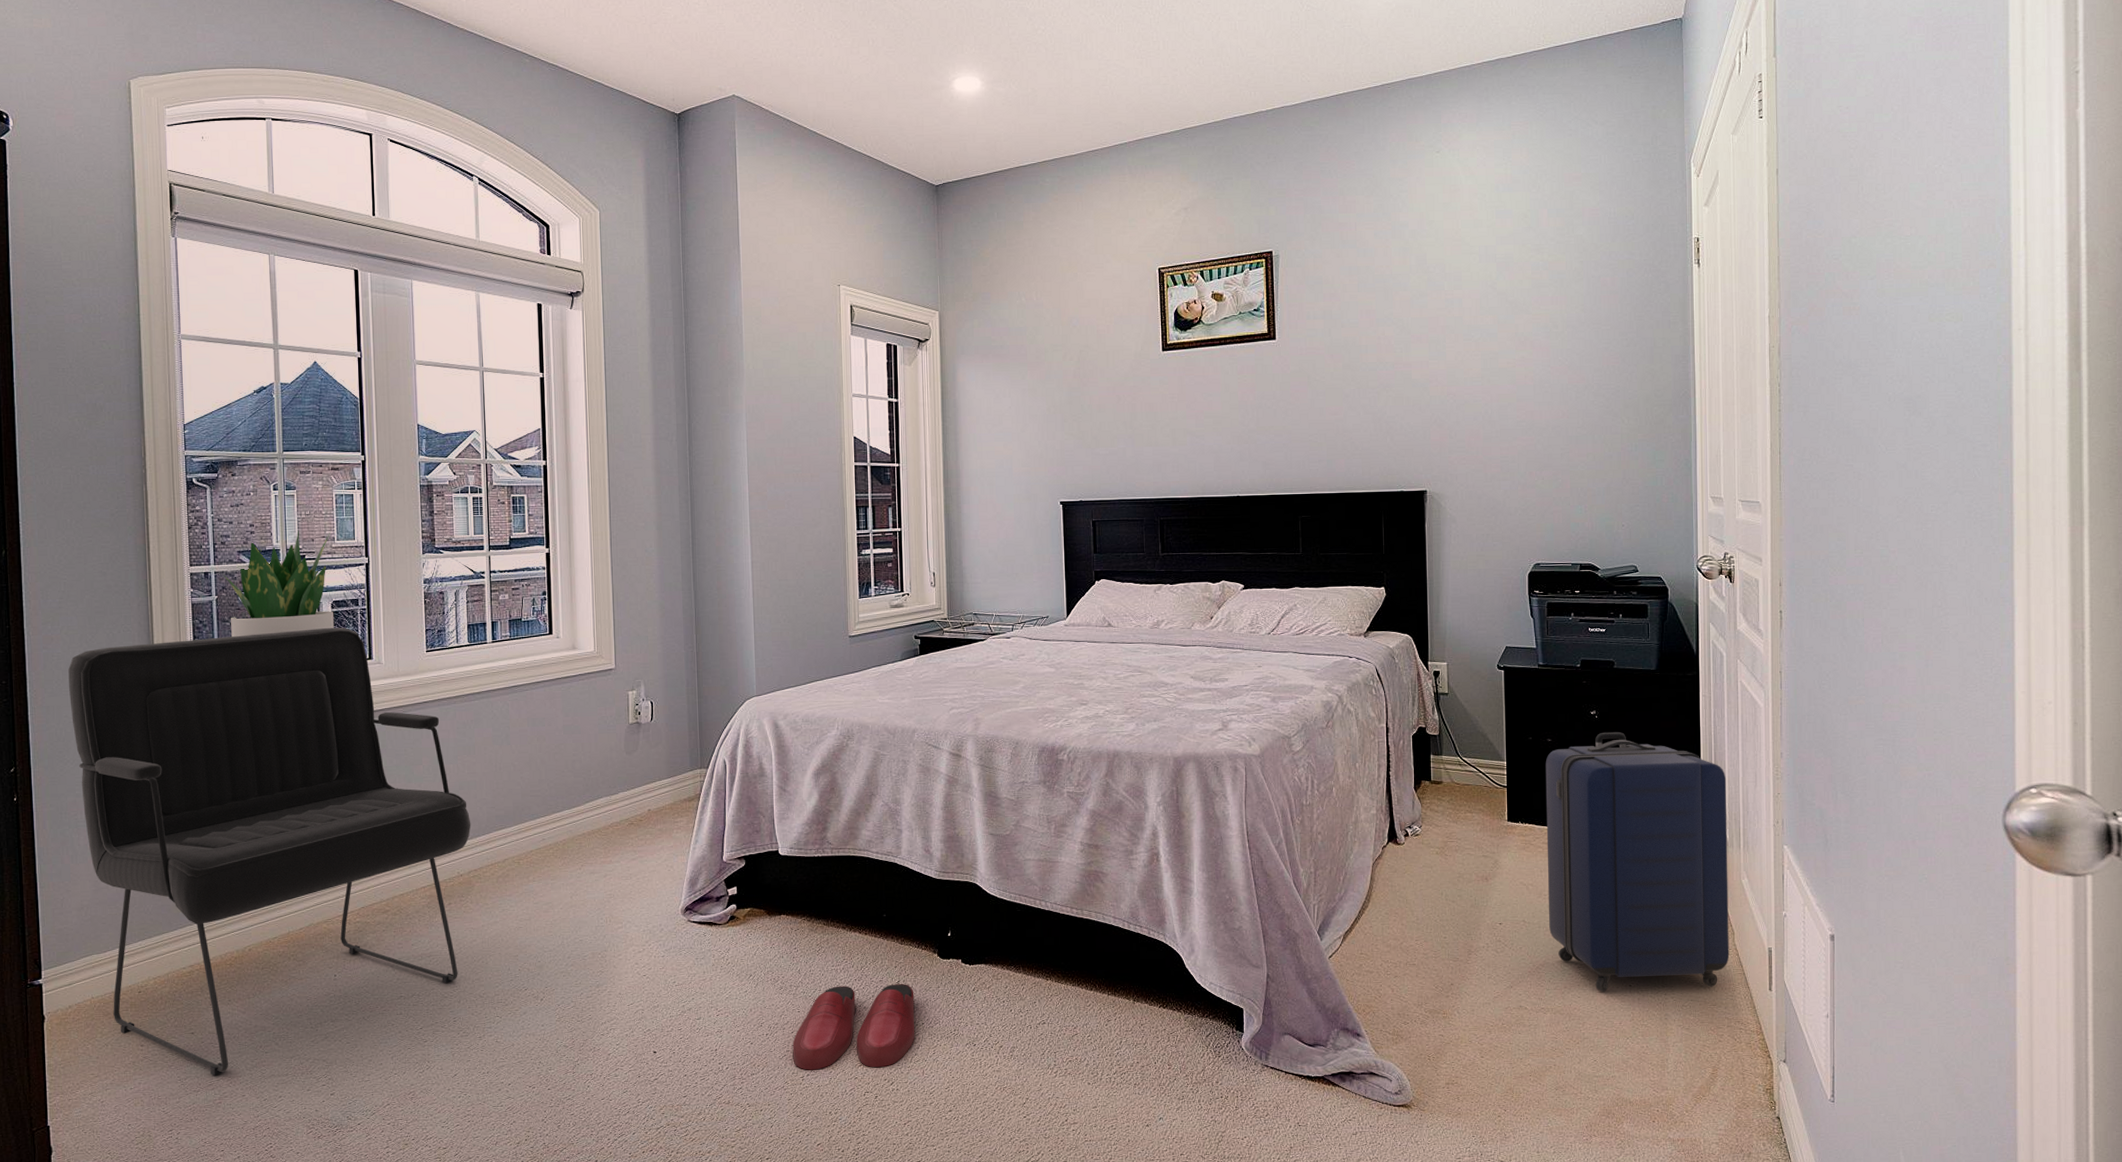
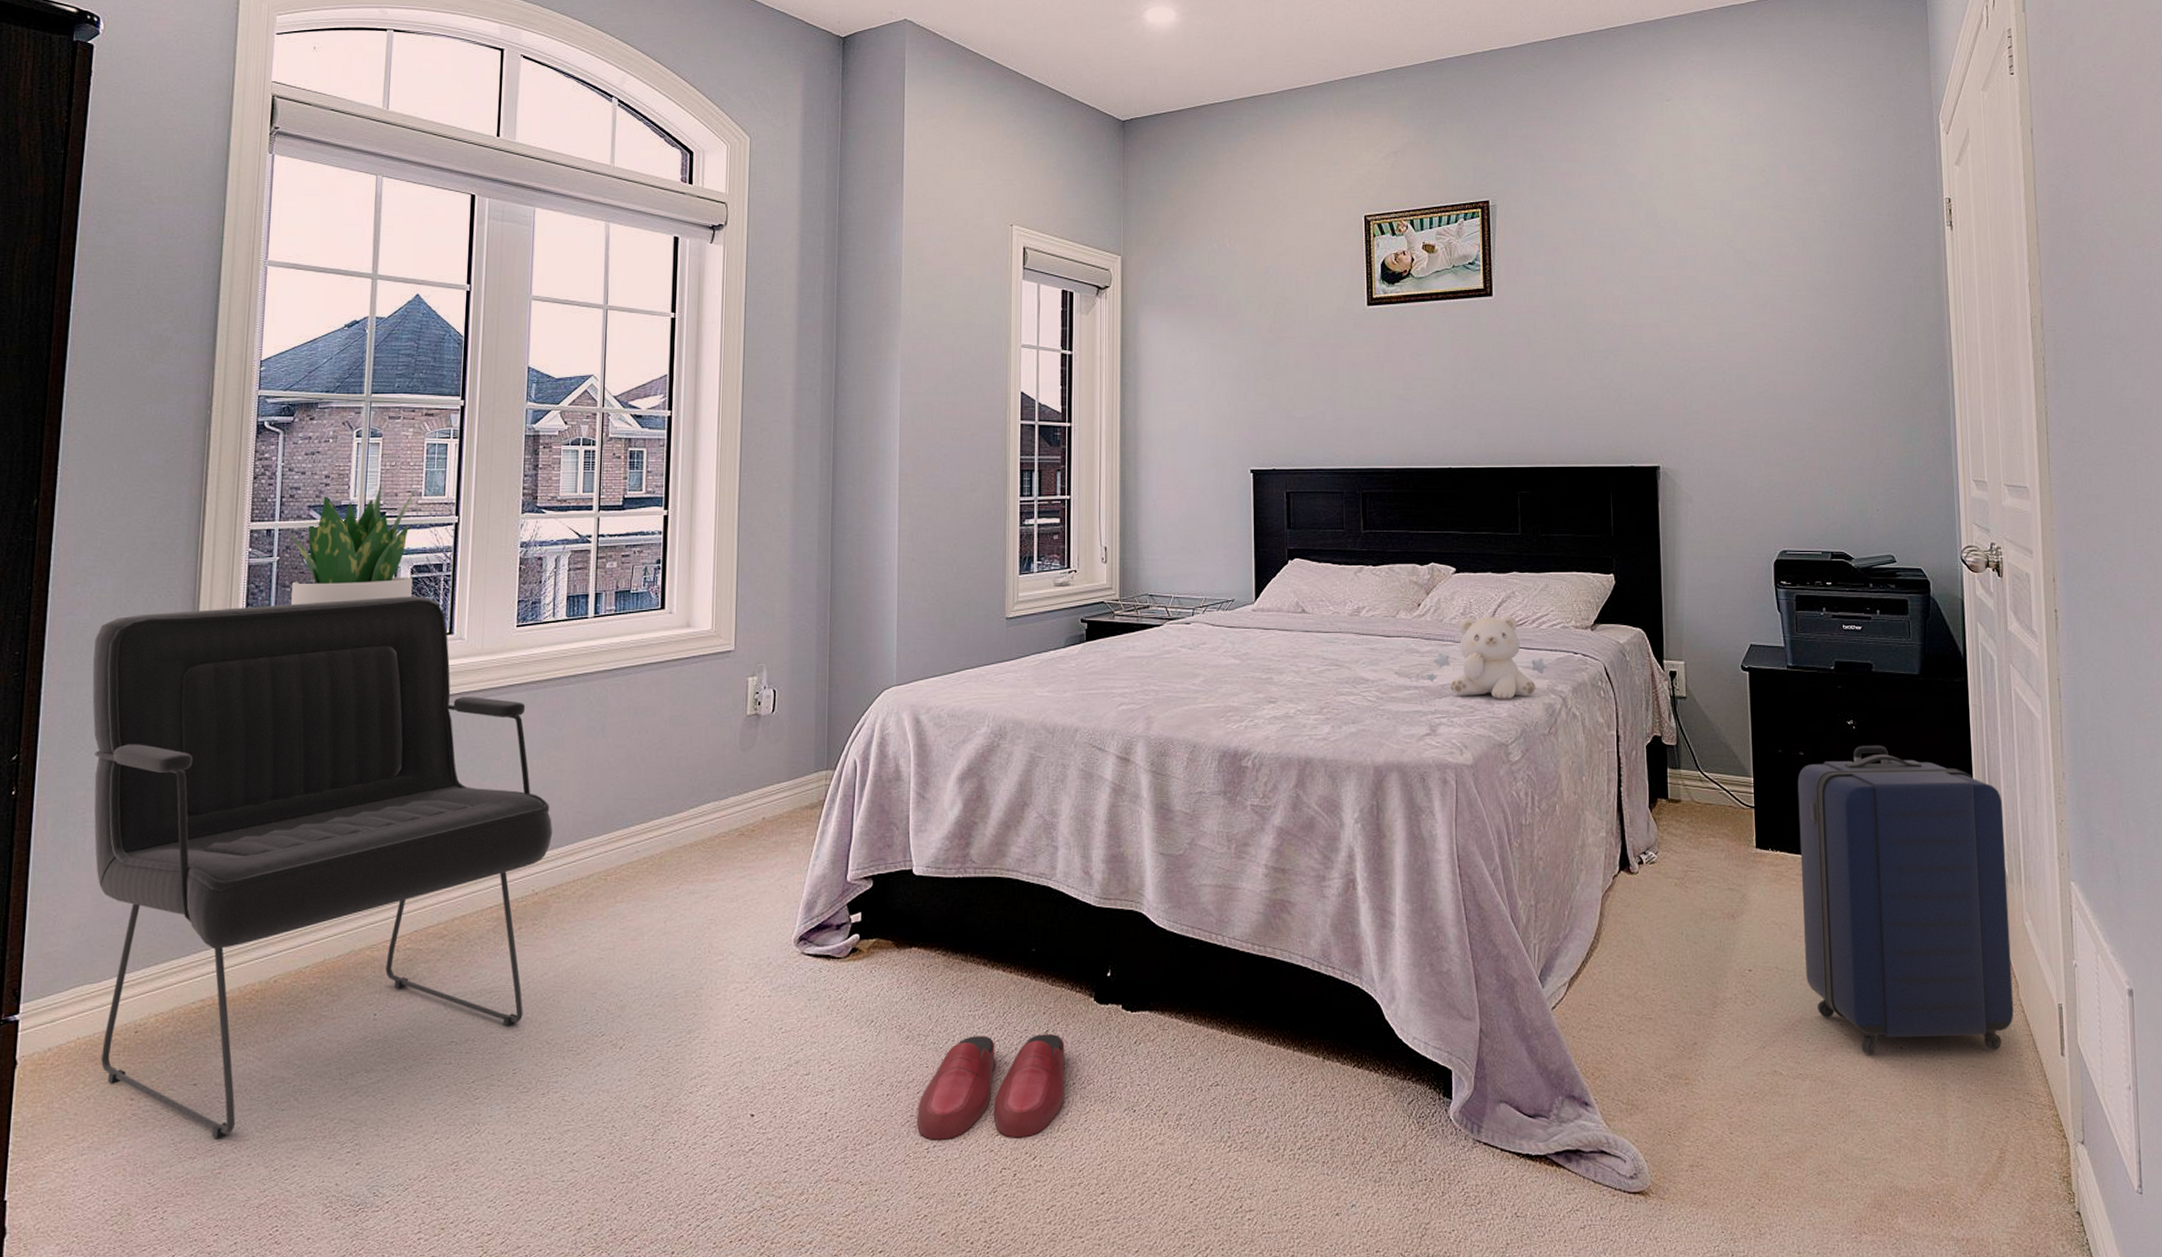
teddy bear: none [1219,625,1325,698] -> present [1427,615,1547,699]

